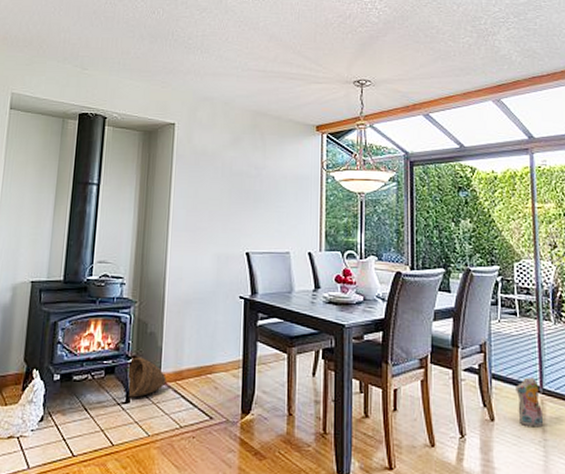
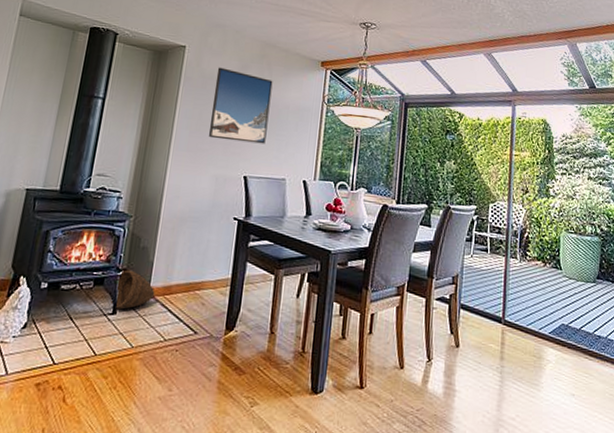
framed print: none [205,142,267,218] -> present [208,67,273,144]
plush toy: present [515,377,544,428] -> none [480,308,503,355]

